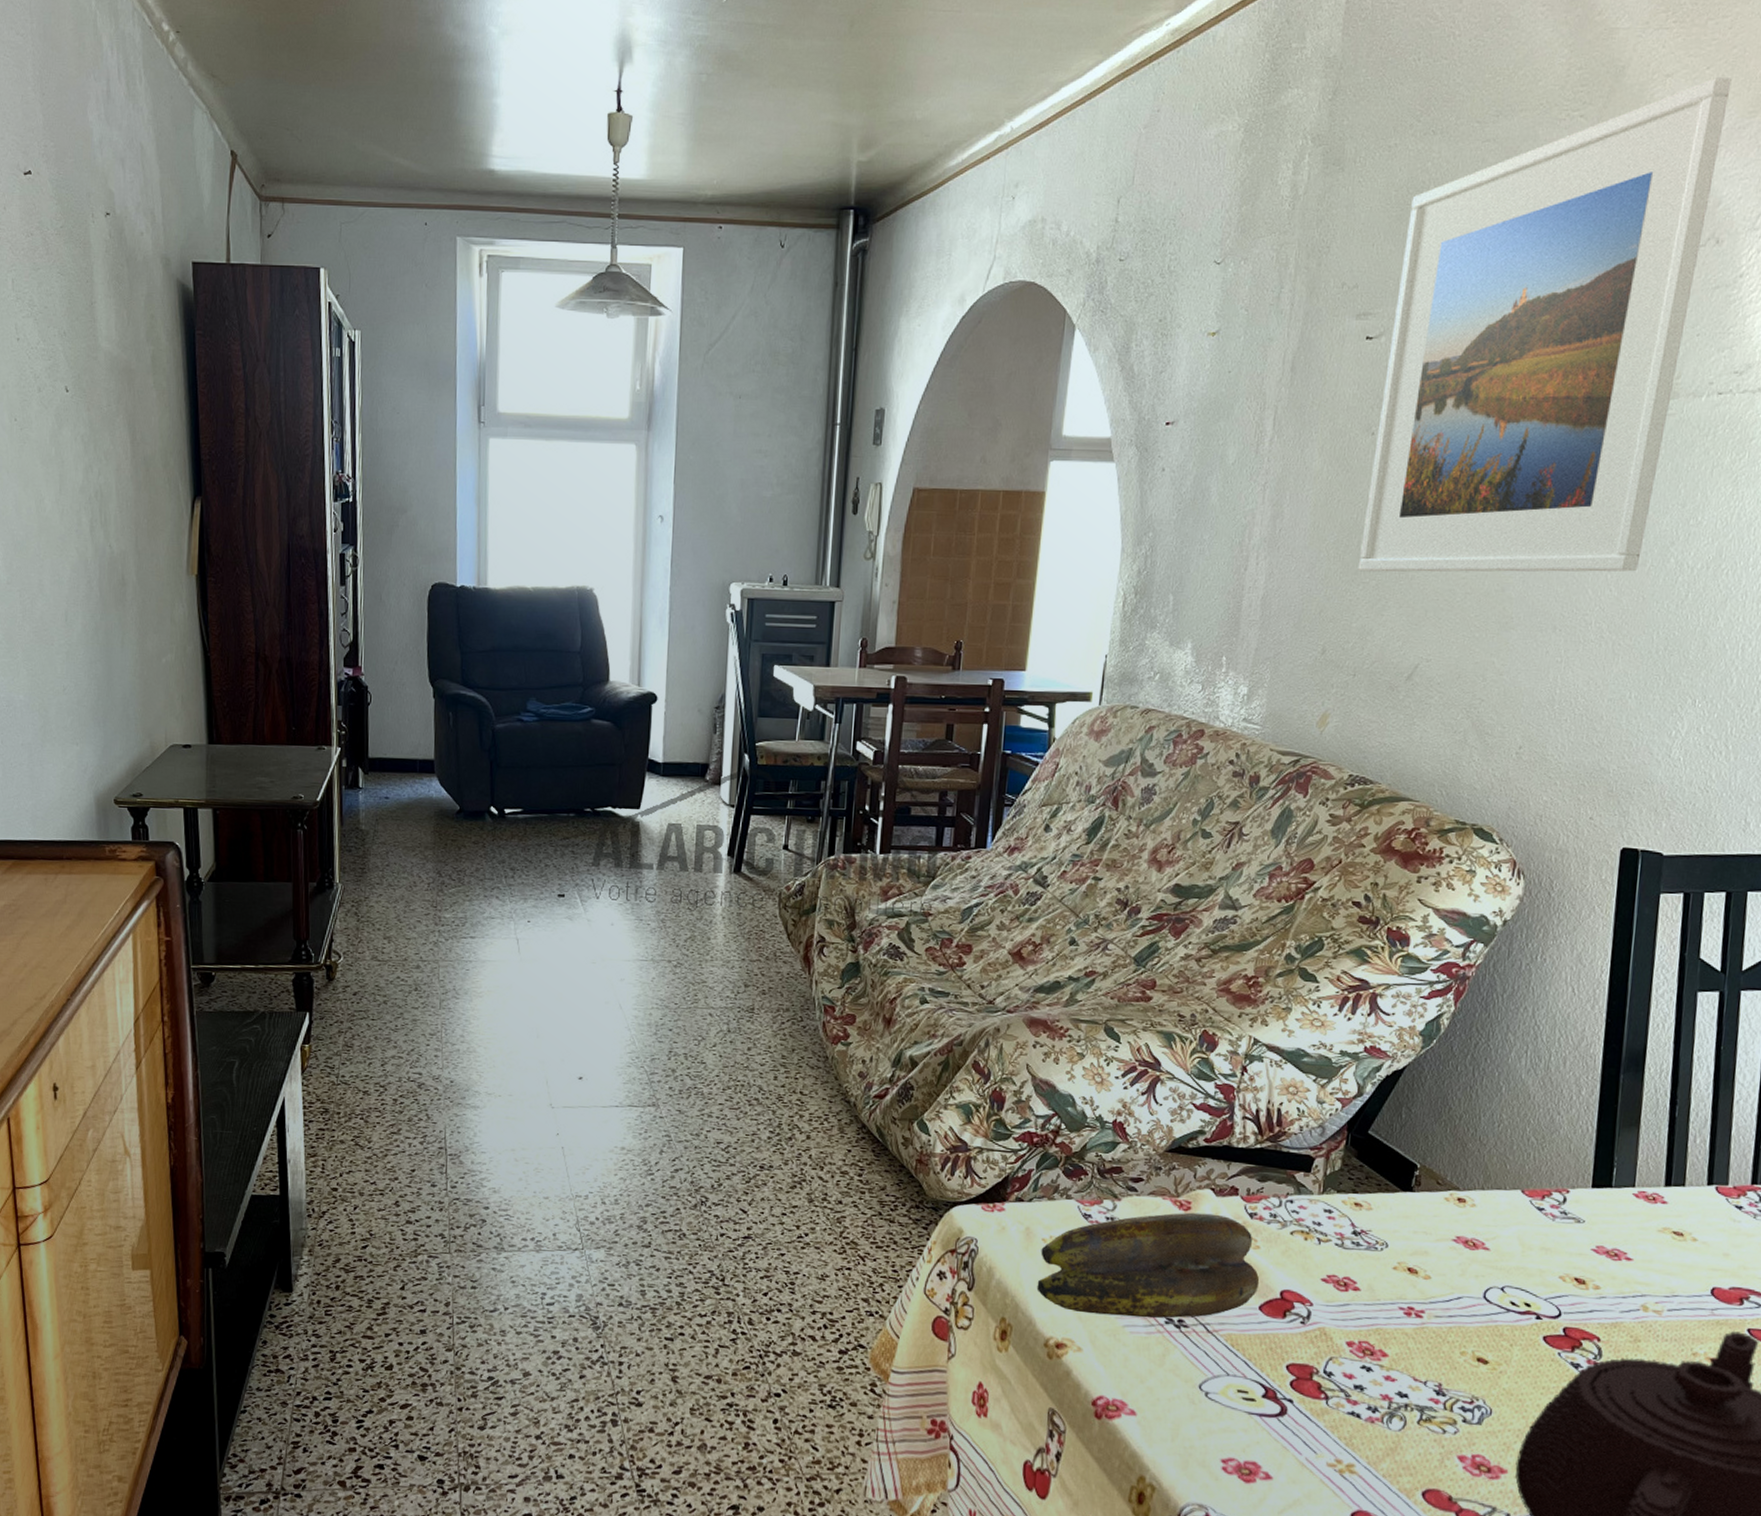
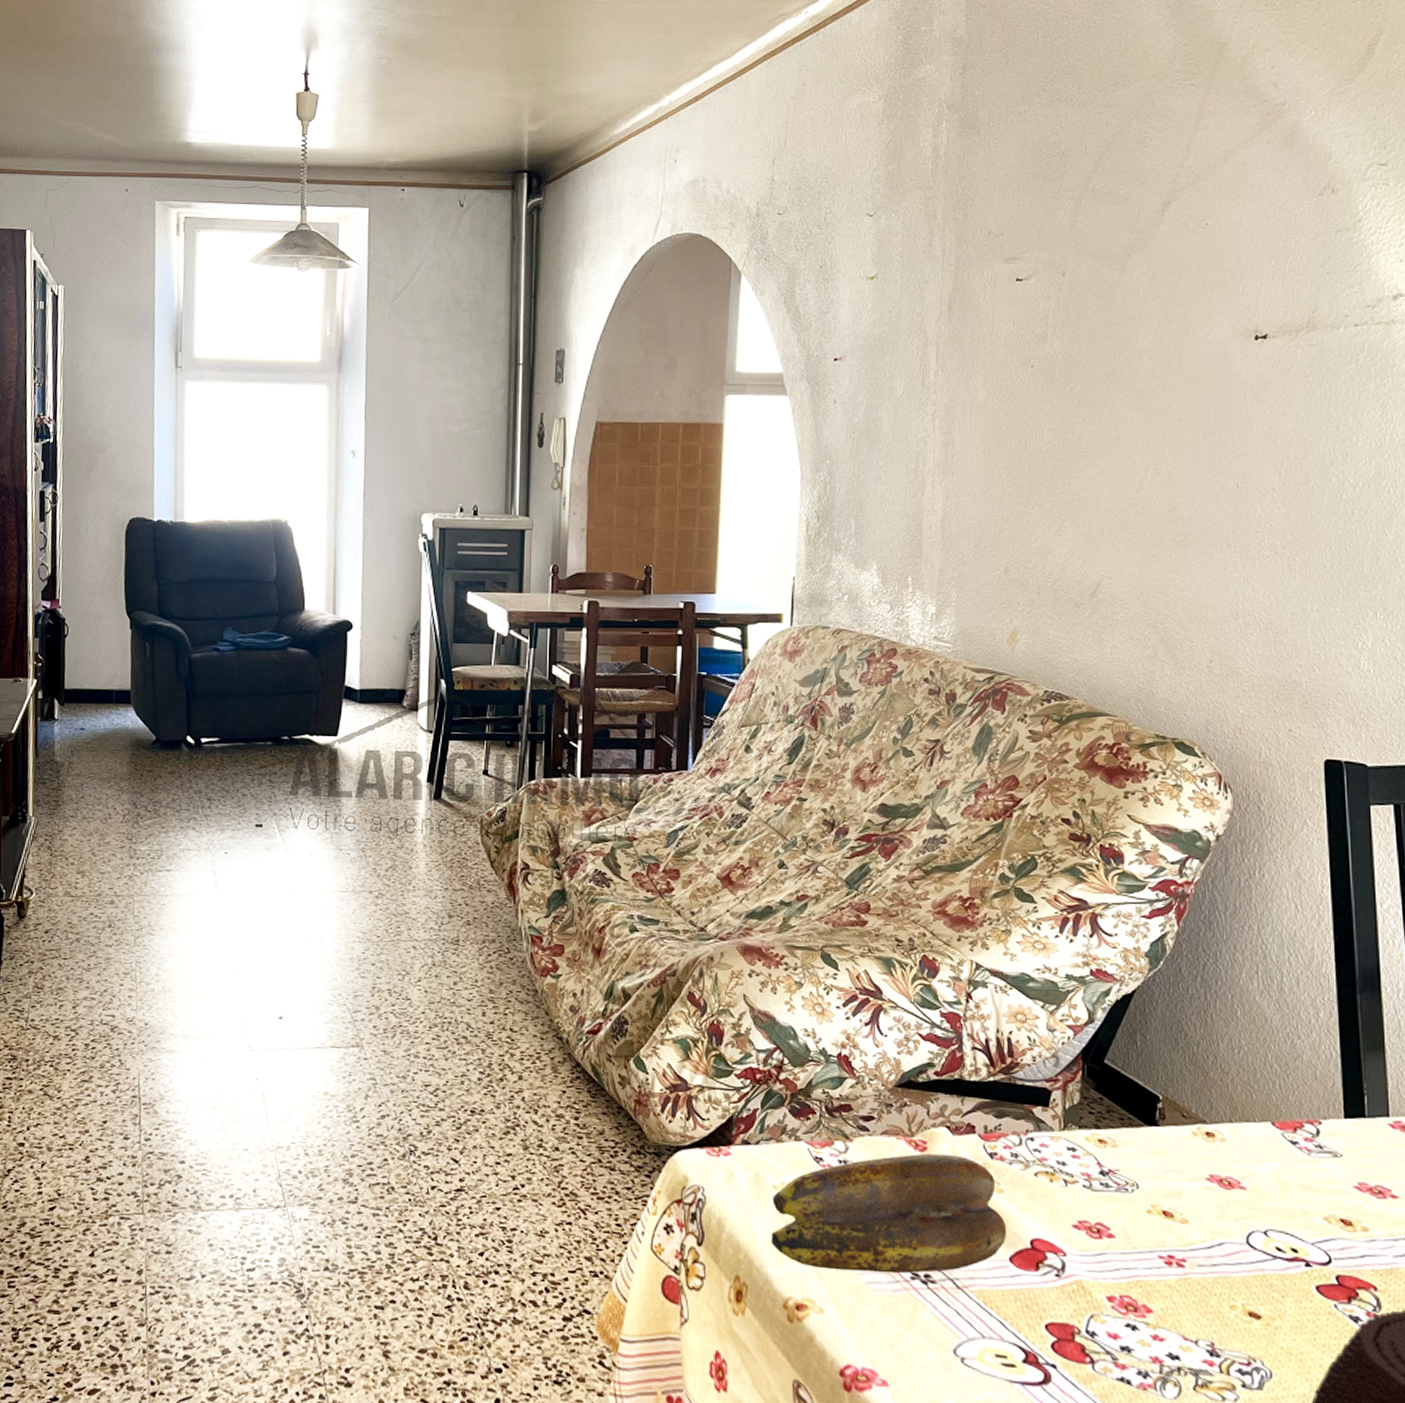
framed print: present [1358,76,1732,572] -> none [1031,50,1325,494]

